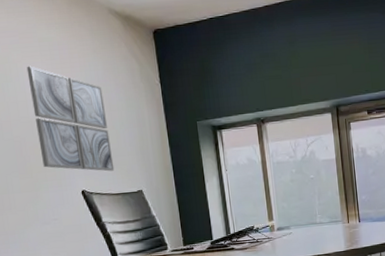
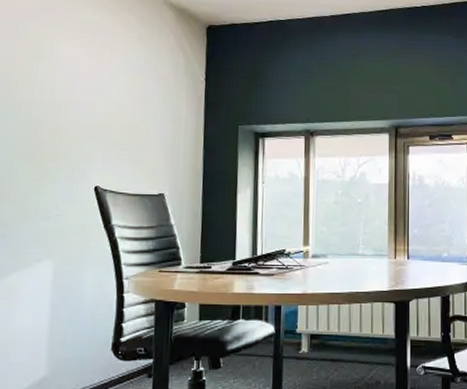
wall art: present [26,65,115,172] -> none [57,46,140,169]

